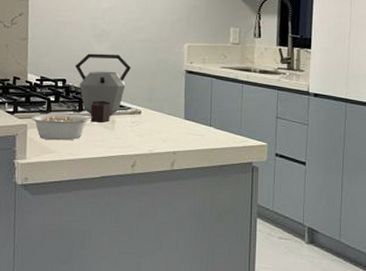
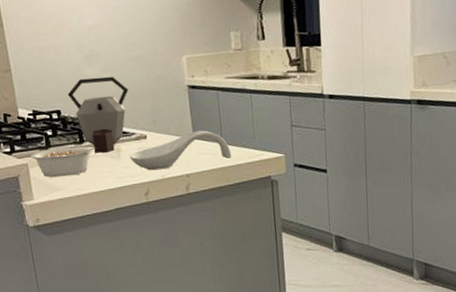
spoon rest: none [123,112,218,145] -> present [129,130,232,171]

